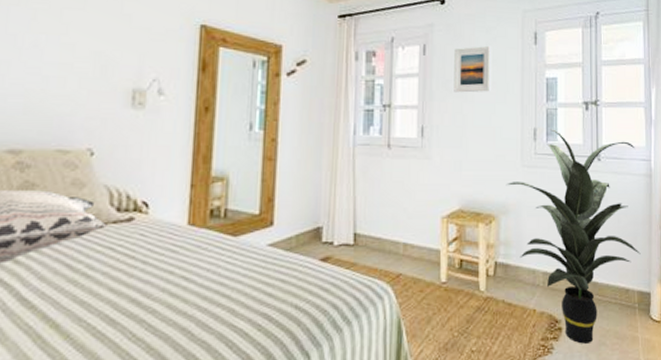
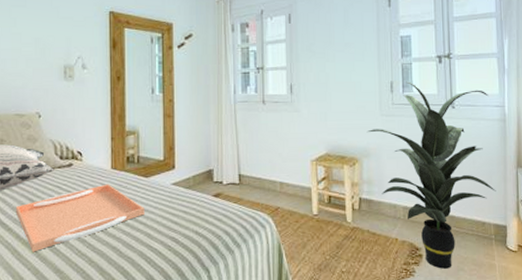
serving tray: none [43,244,229,338] -> present [15,184,145,252]
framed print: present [454,45,492,93] -> none [316,11,351,54]

